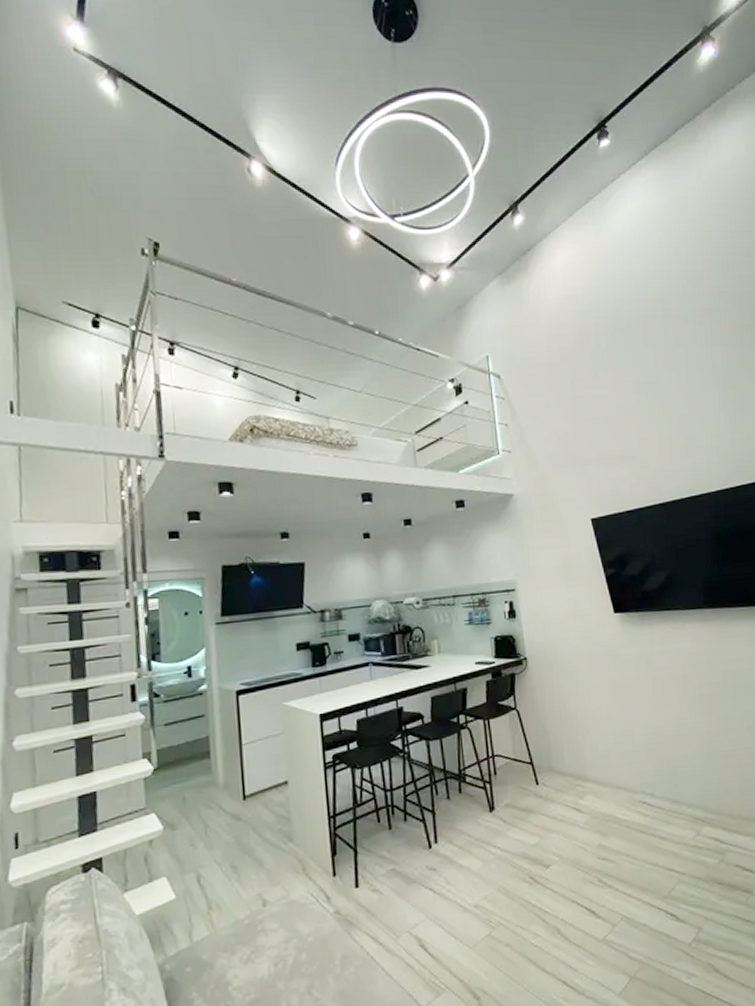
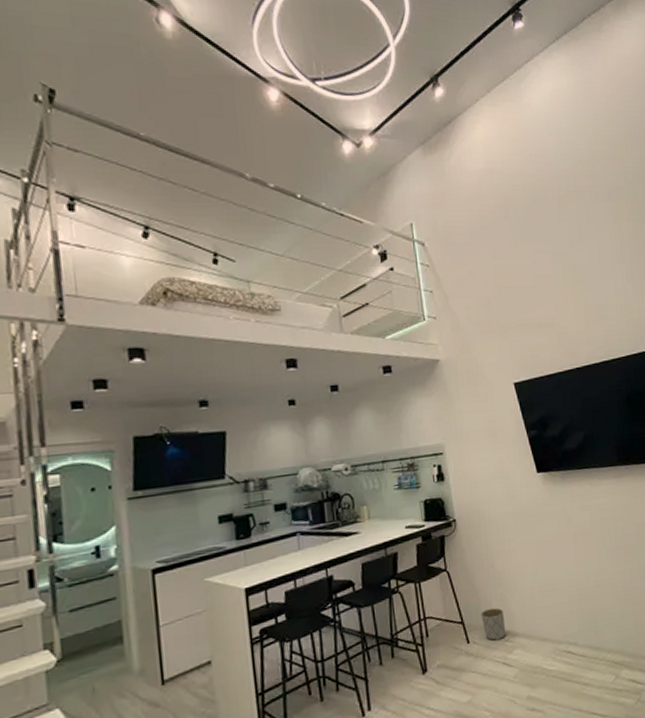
planter: none [551,750,578,785] -> present [480,607,506,641]

